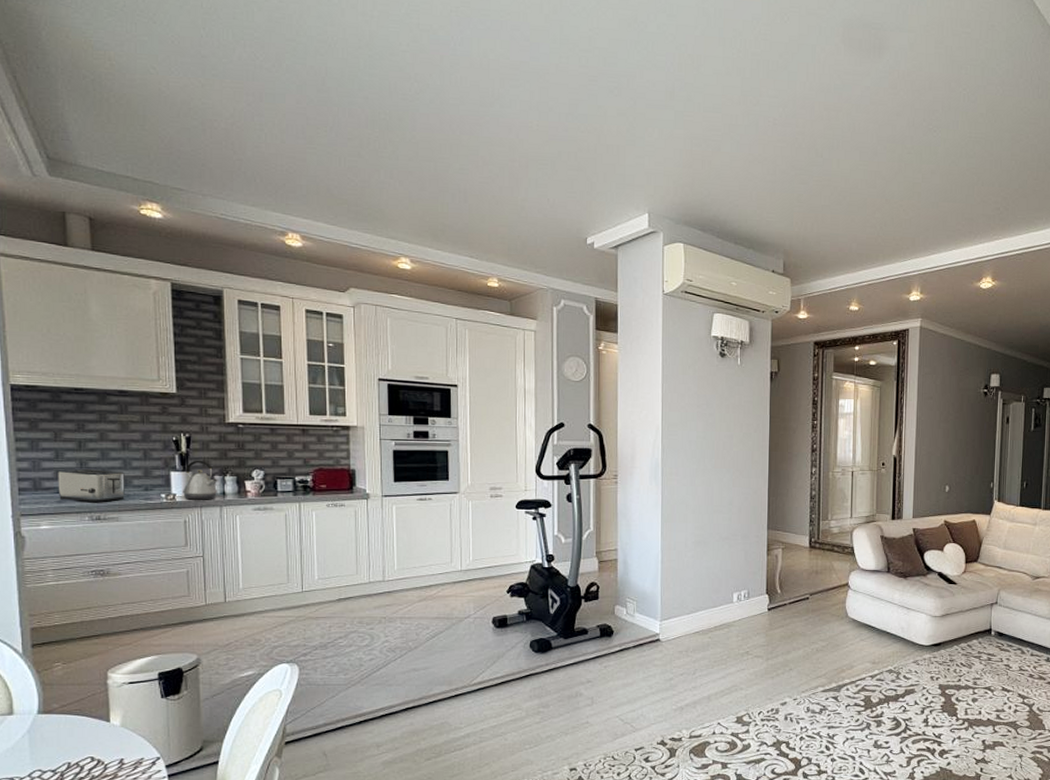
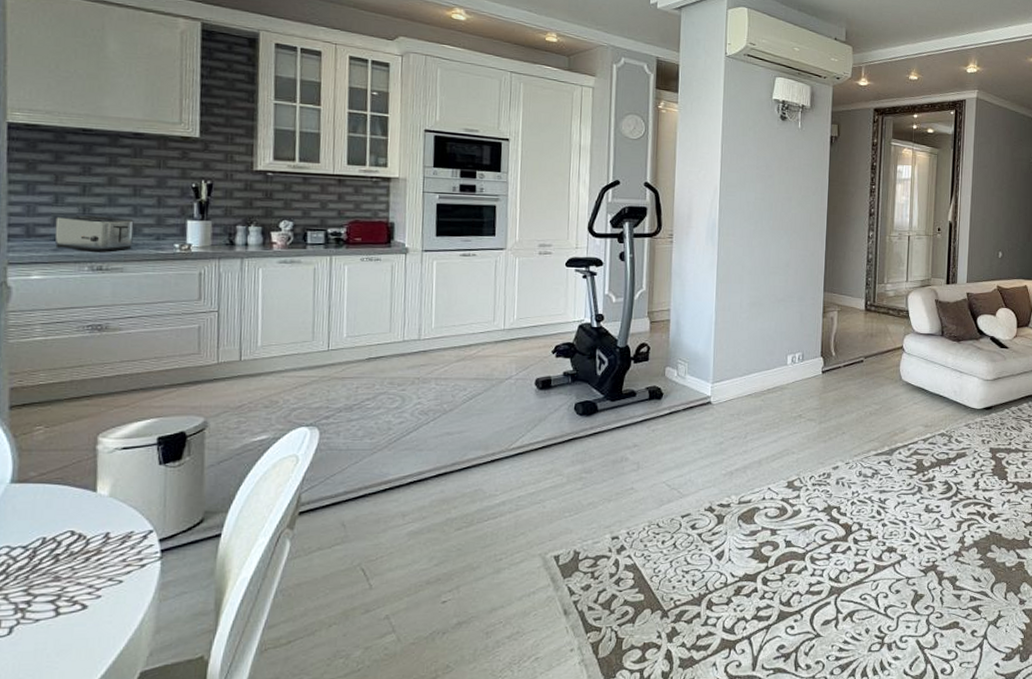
kettle: present [183,460,218,500] -> none [199,208,241,252]

